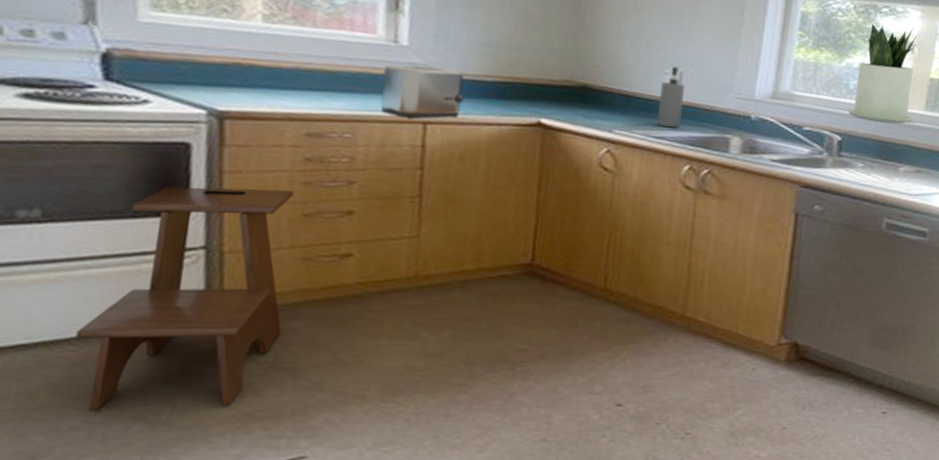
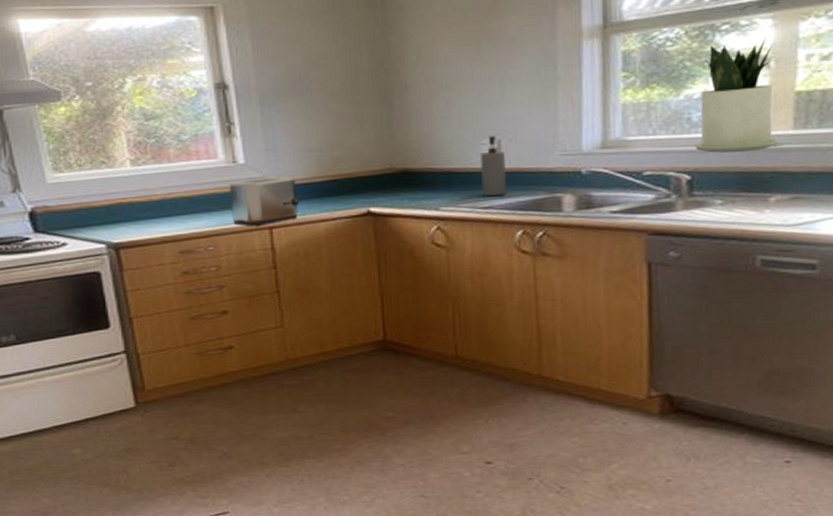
step stool: present [75,186,294,411] -> none [54,299,192,480]

